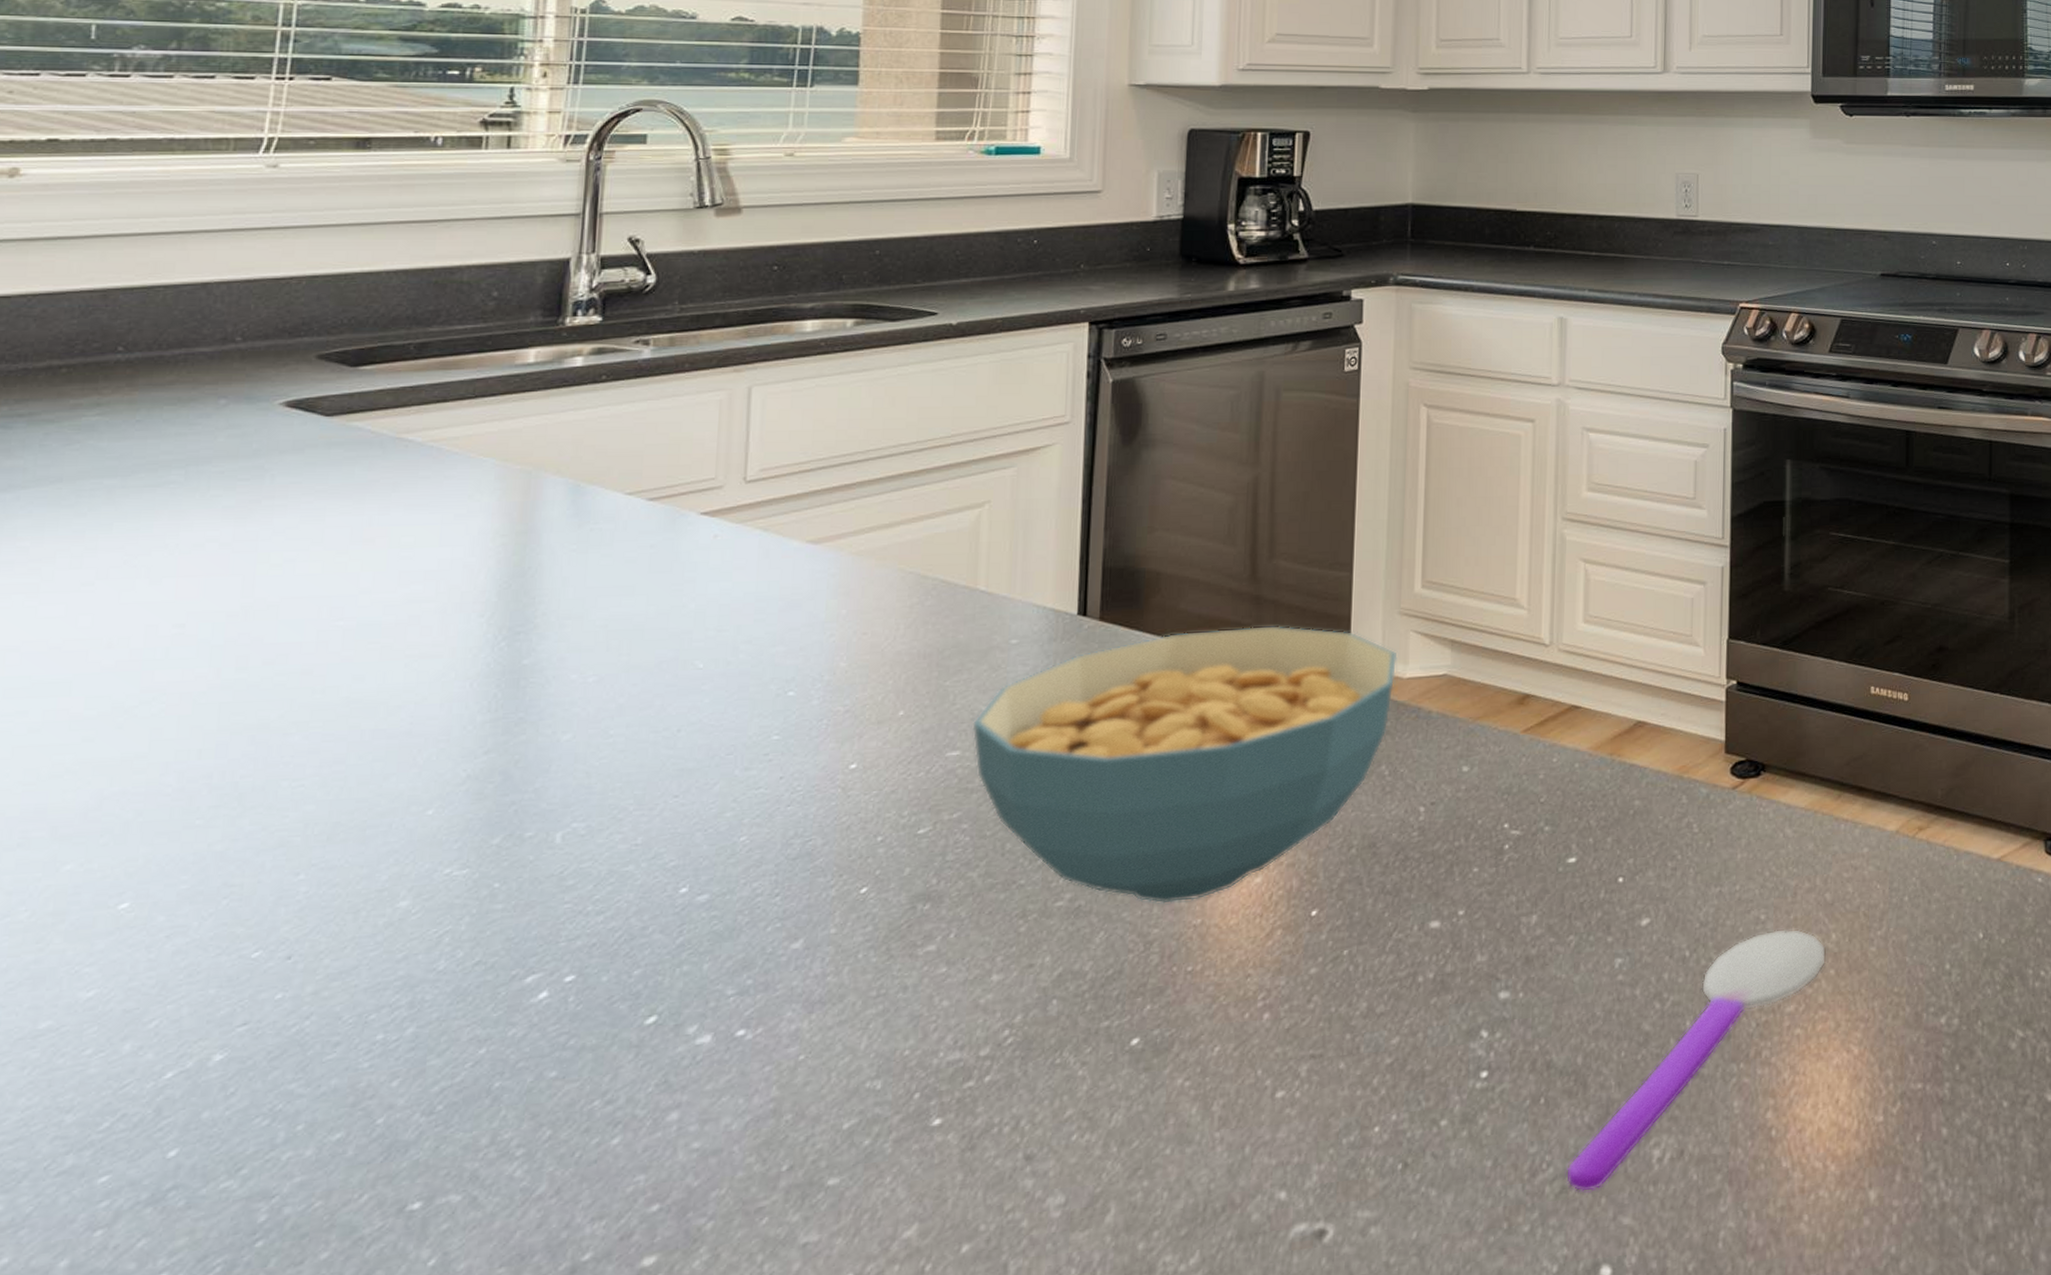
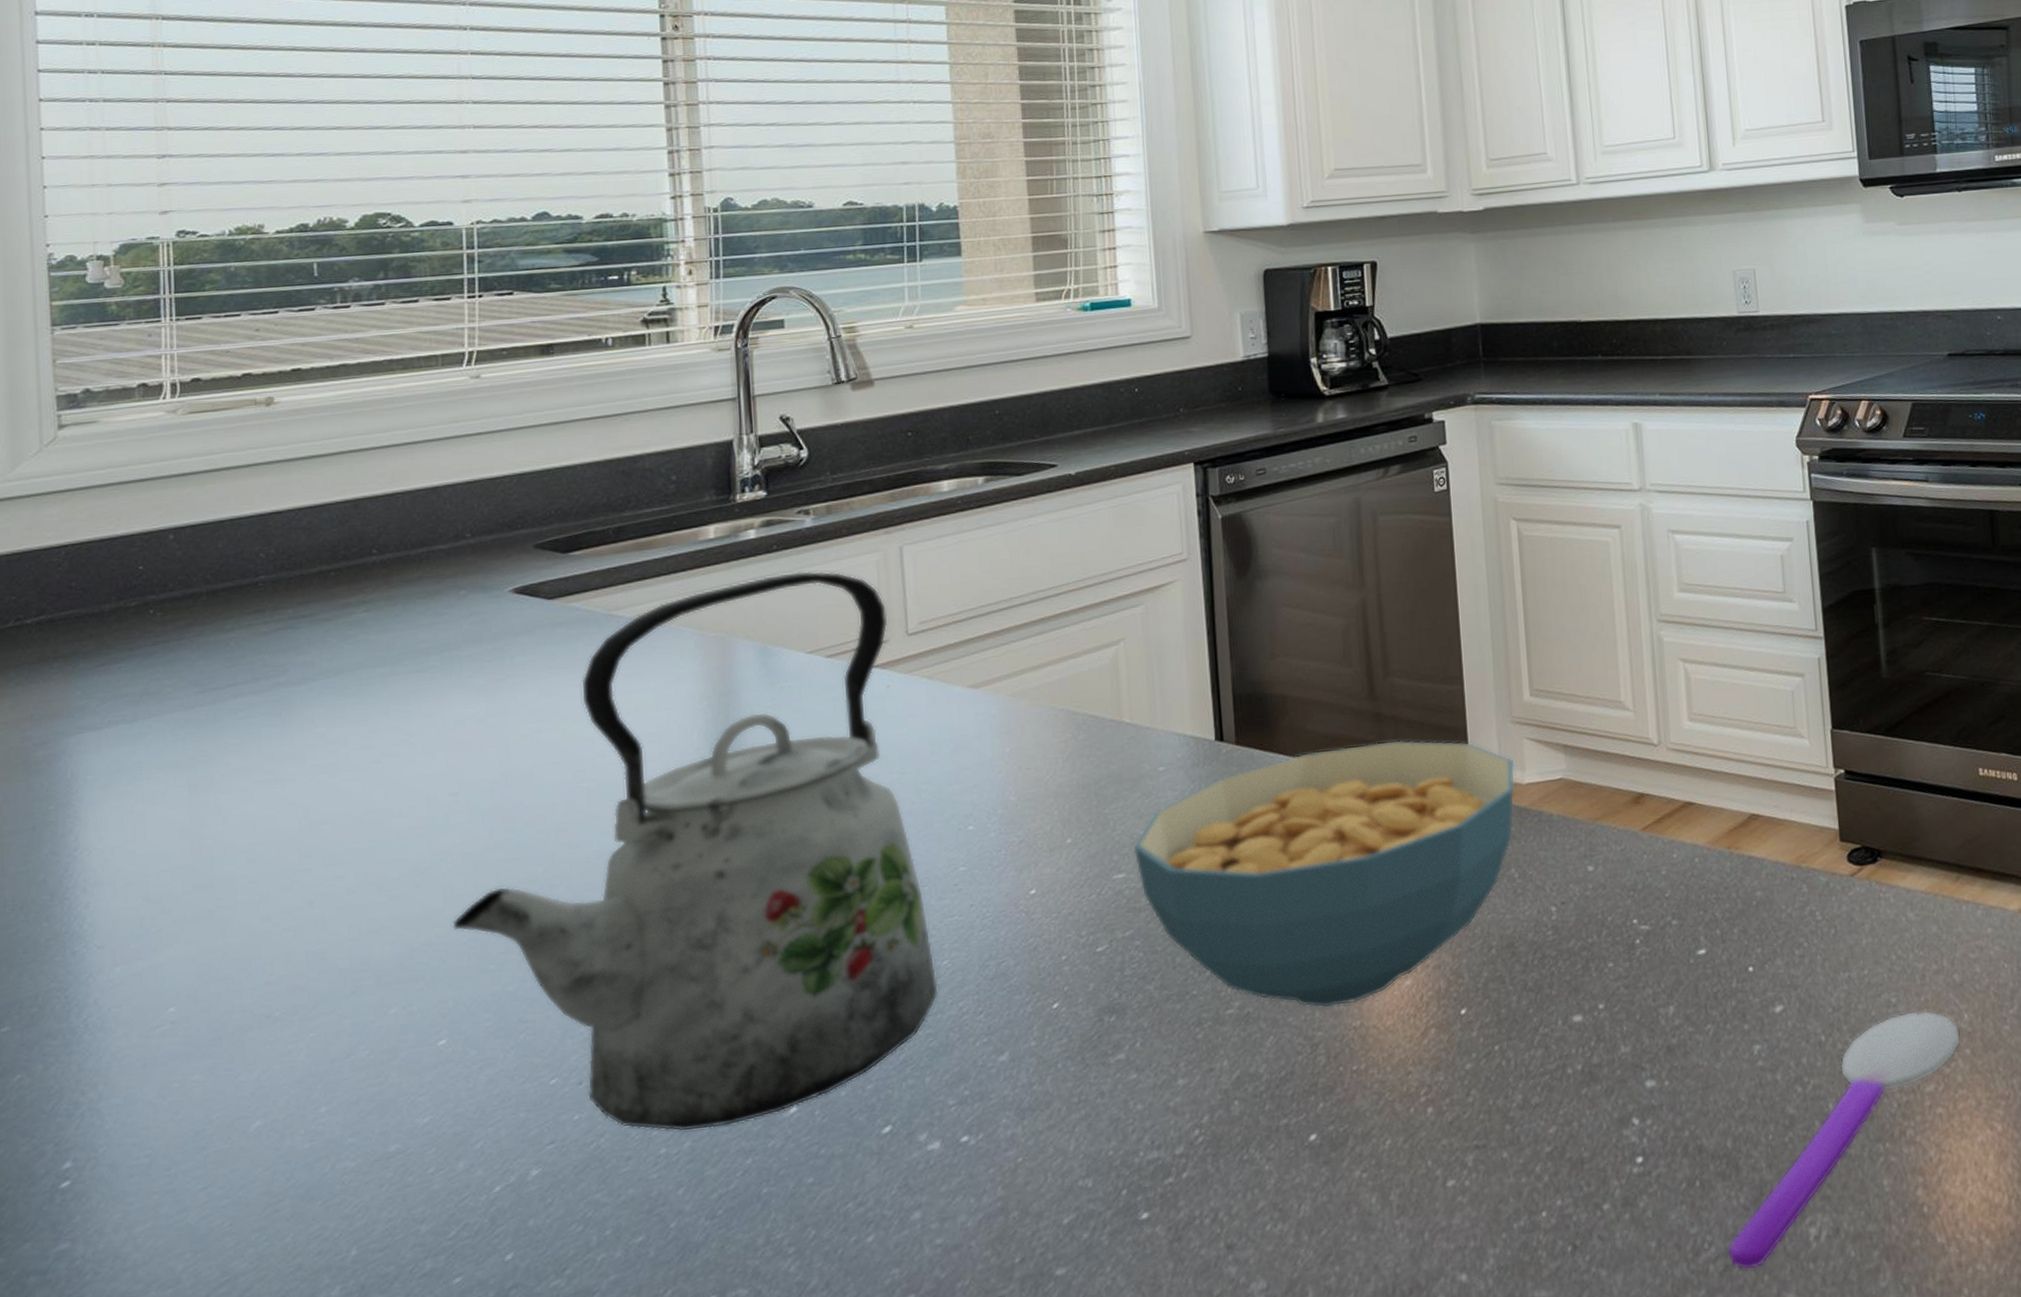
kettle: none [156,405,732,1016] -> present [452,570,940,1132]

